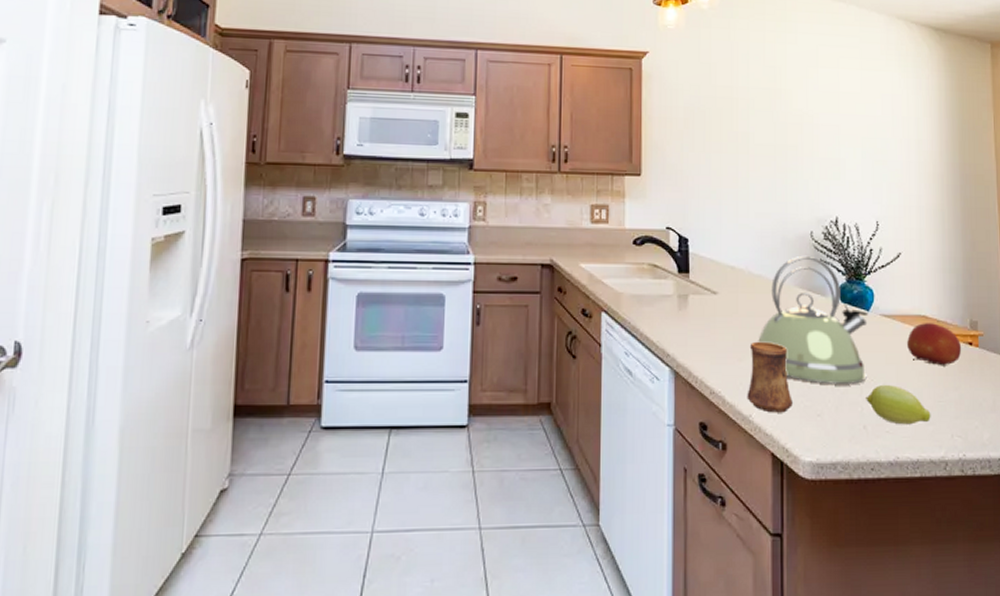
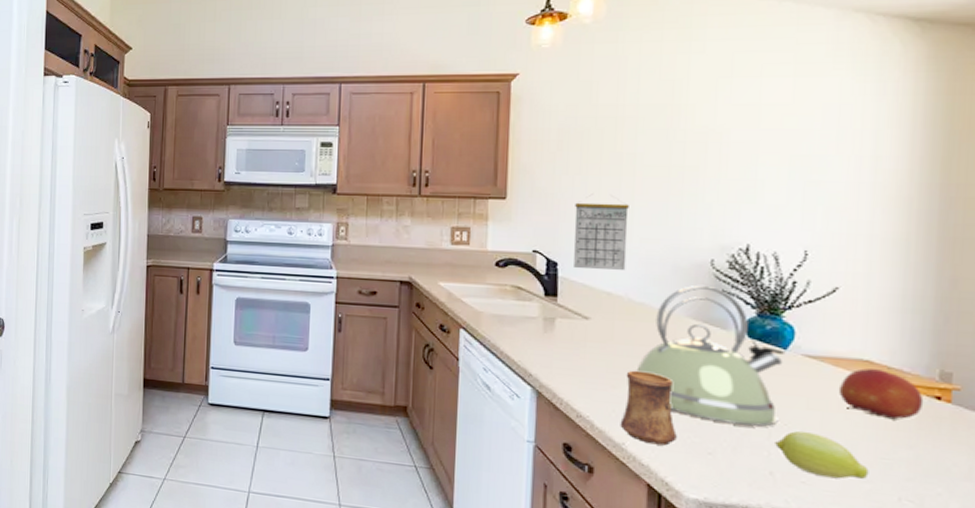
calendar: none [701,171,745,245] -> present [574,194,629,270]

